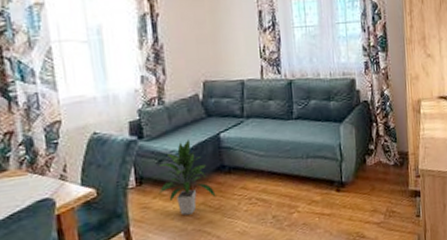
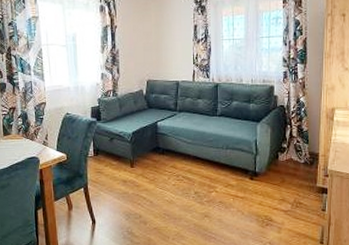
indoor plant: present [158,140,217,216] -> none [109,125,152,182]

